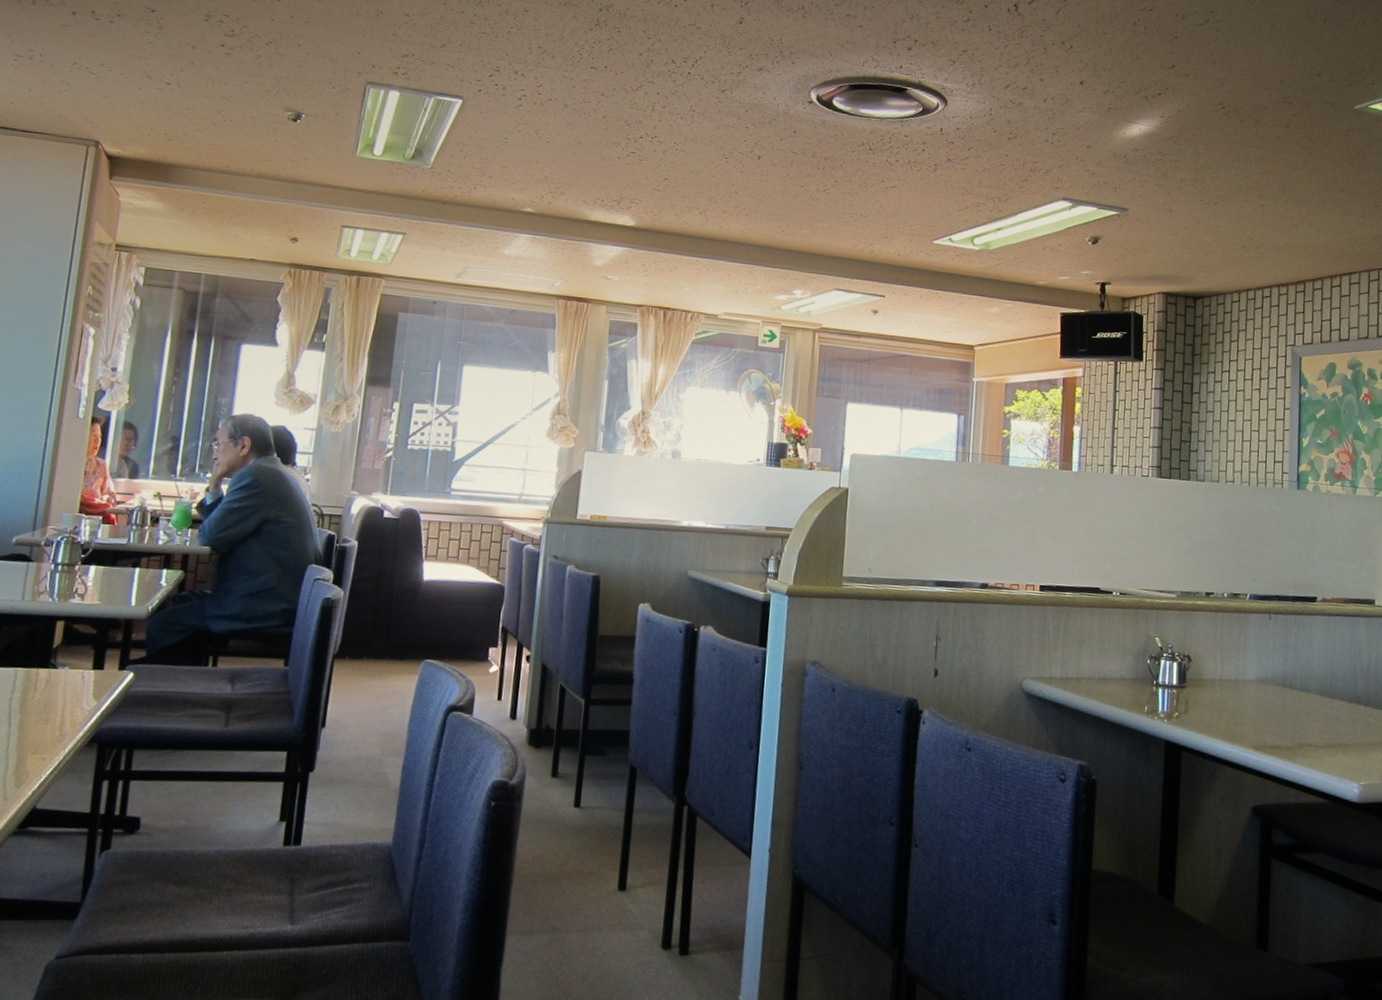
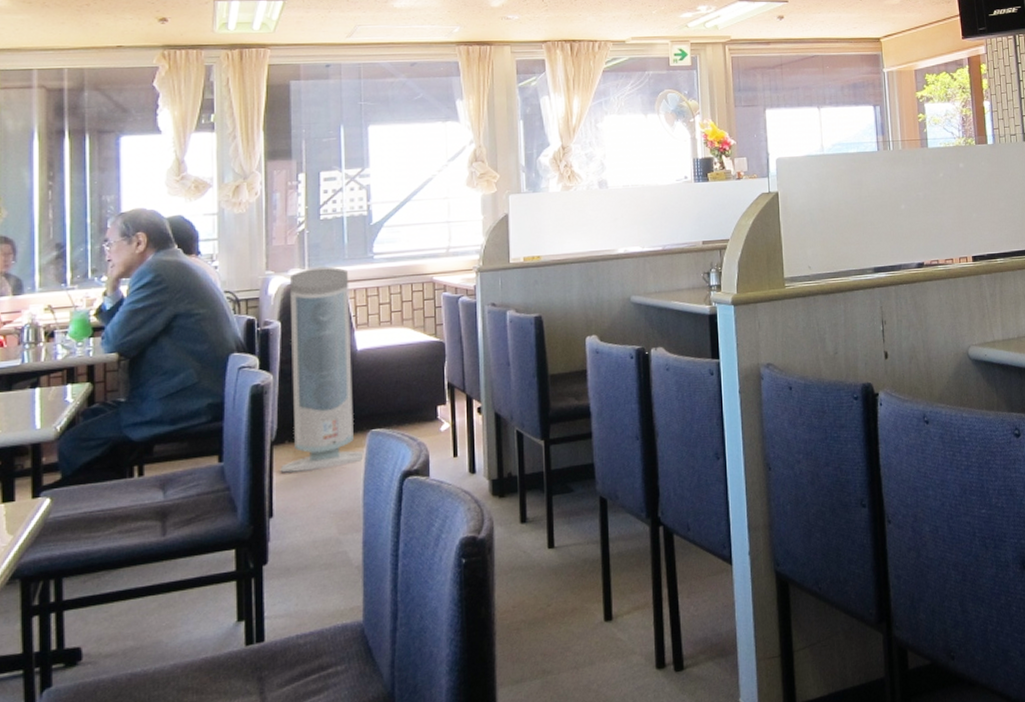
air purifier: none [337,494,426,690] -> present [280,267,364,473]

